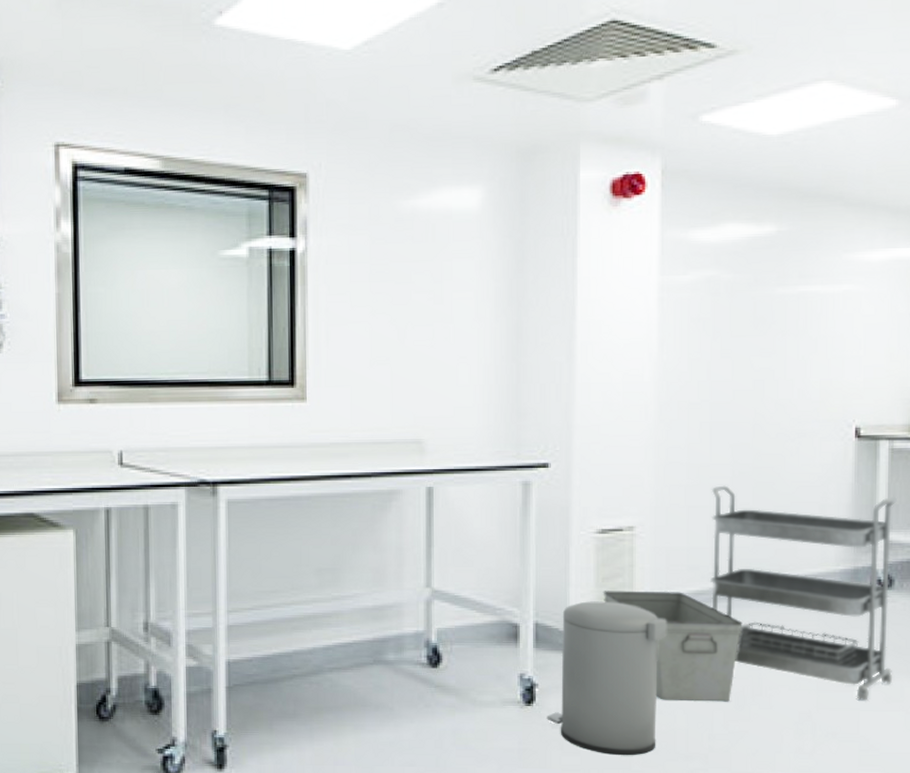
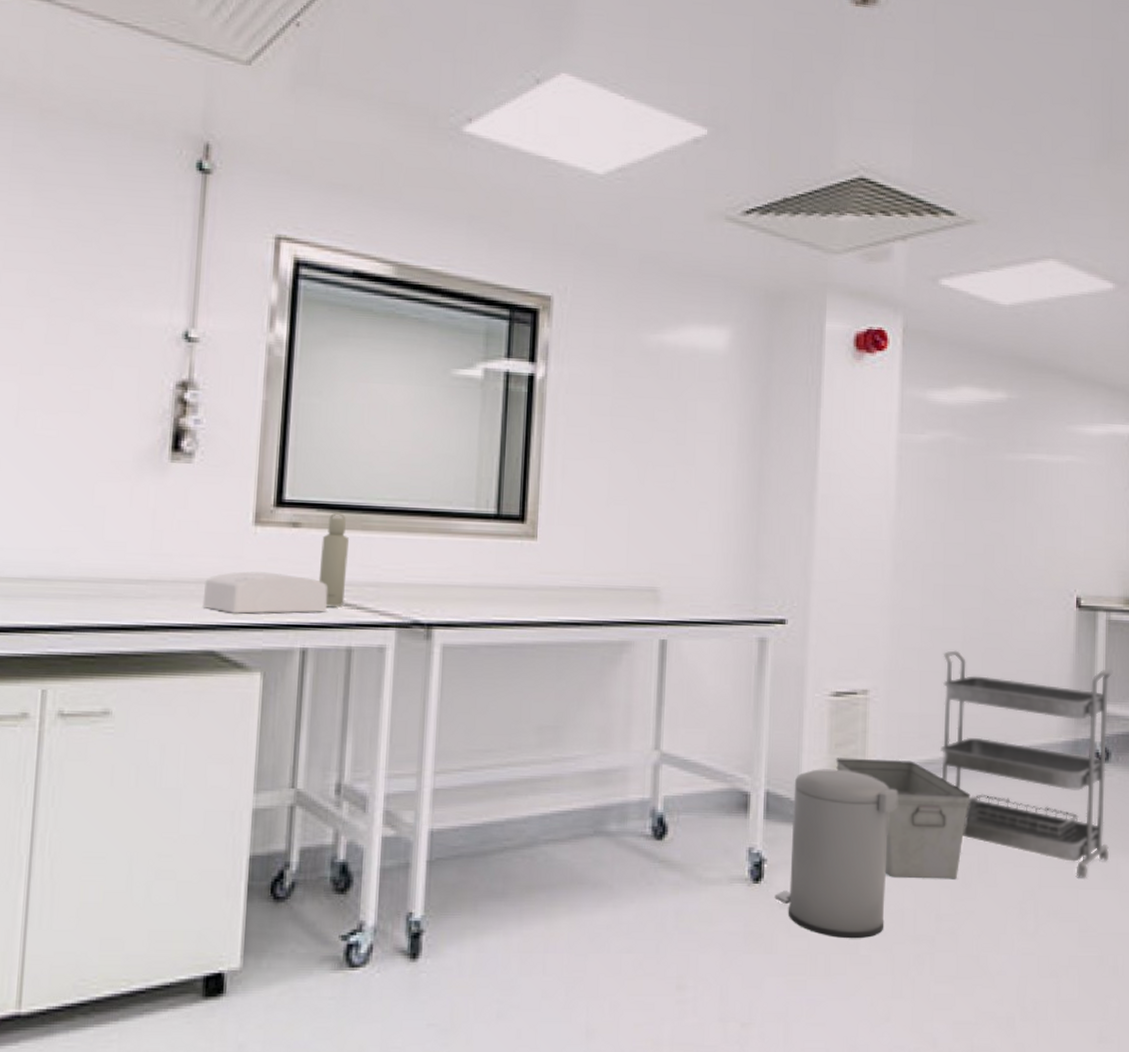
tissue dispenser: none [20,444,125,481] -> present [202,571,328,615]
bottle: none [115,388,140,471] -> present [318,512,349,607]

